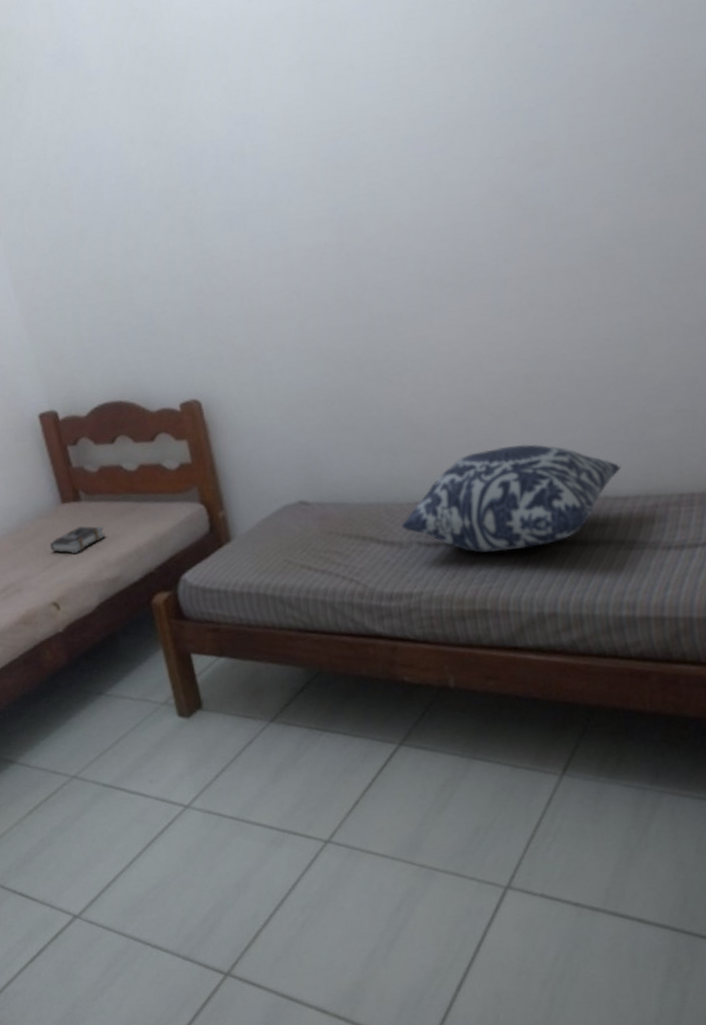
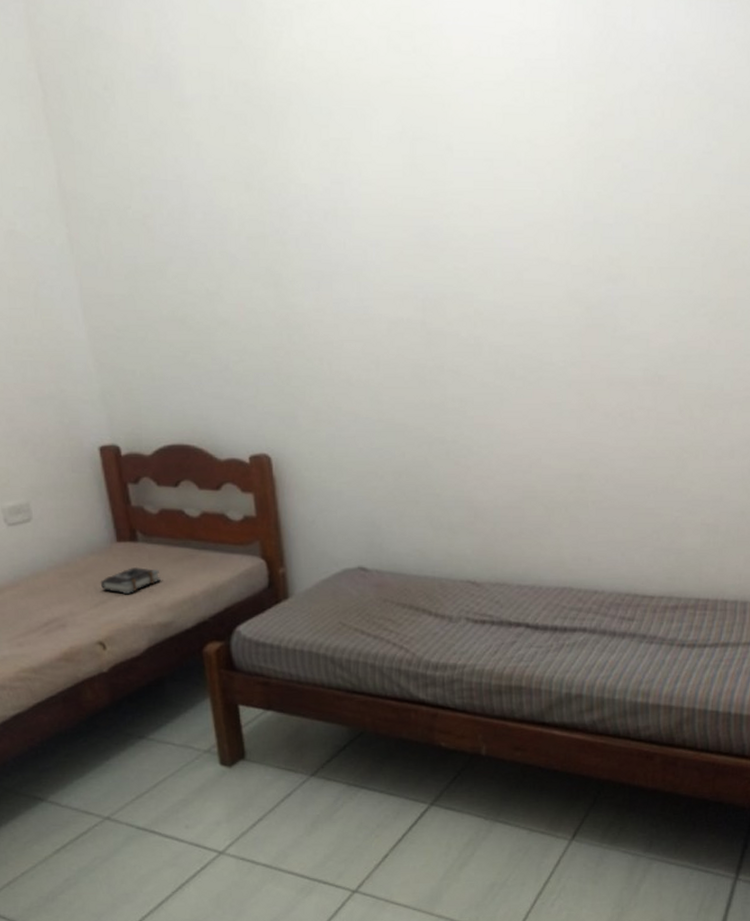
cushion: present [401,444,621,553] -> none [452,537,651,635]

